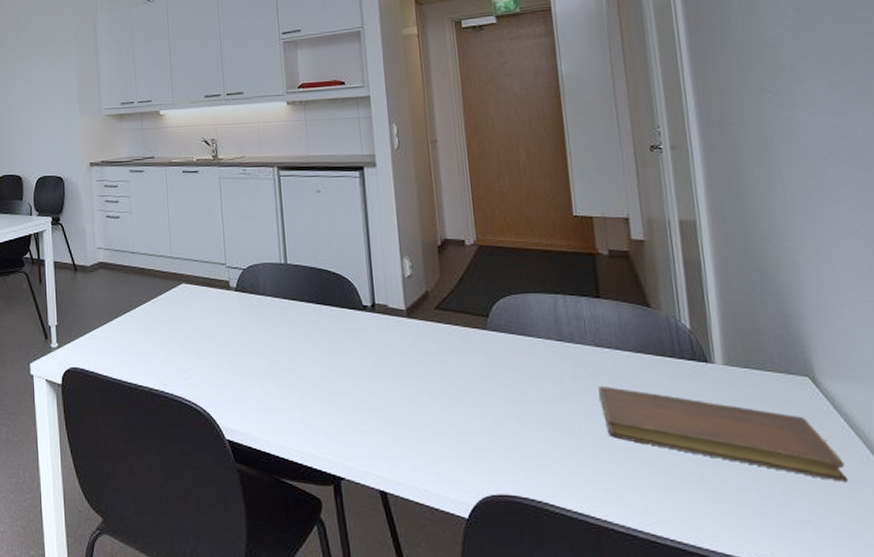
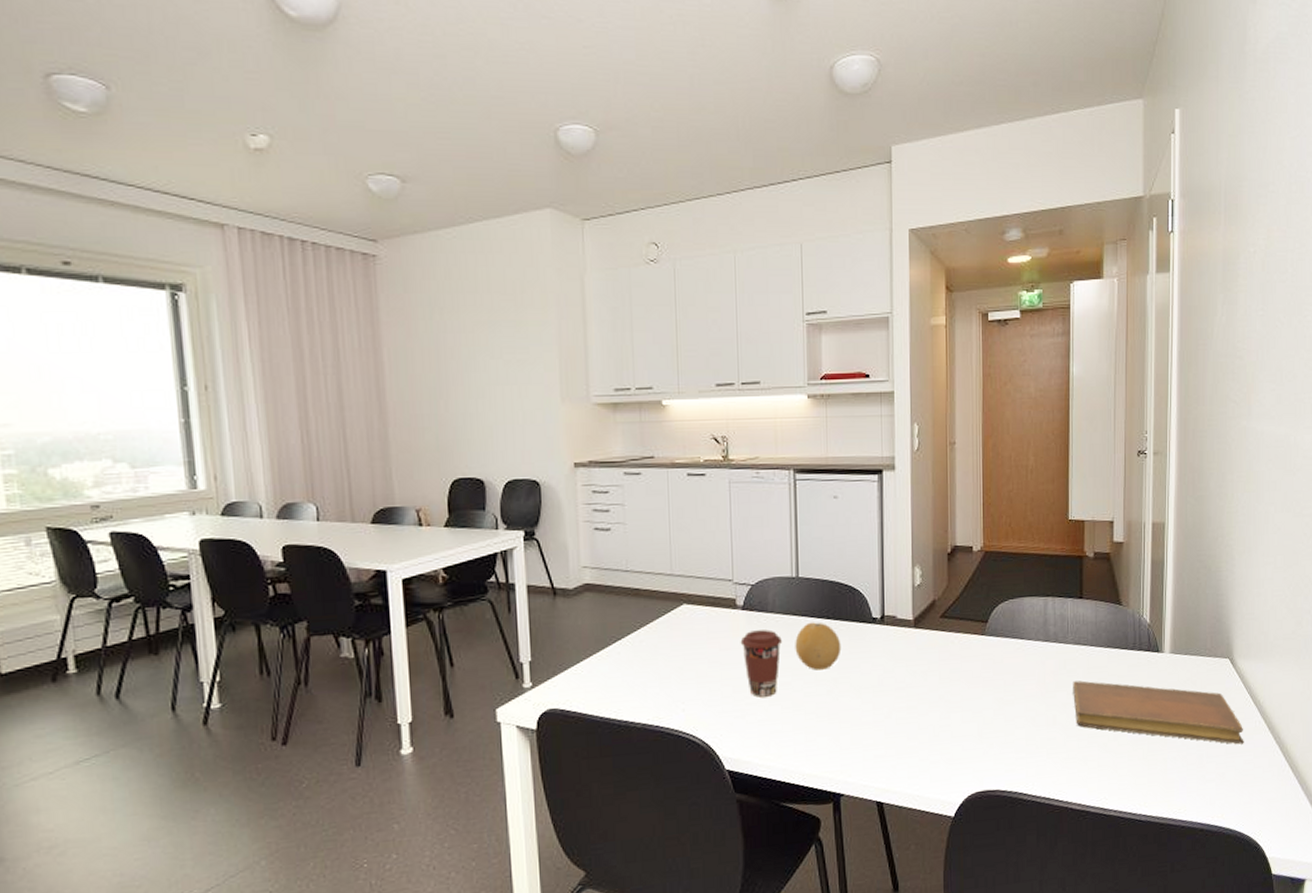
coffee cup: none [235,311,274,373] -> present [740,630,782,697]
fruit: none [286,306,333,352] -> present [795,622,841,670]

